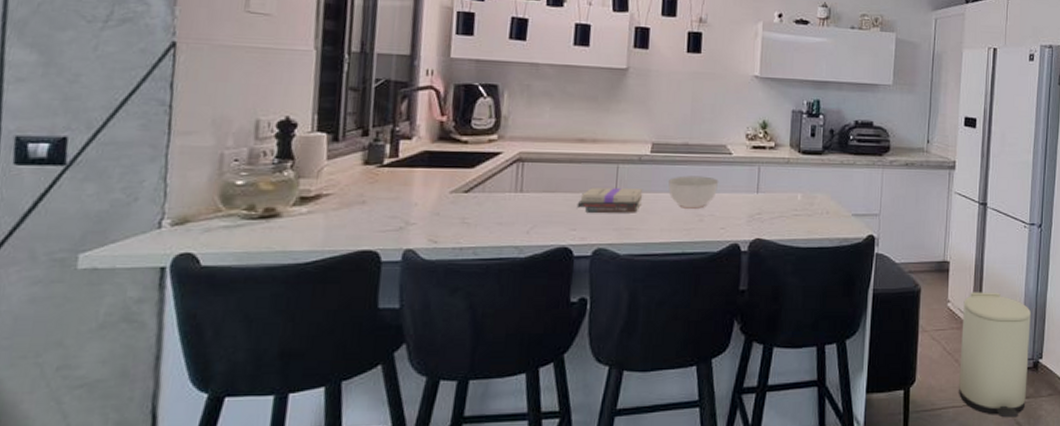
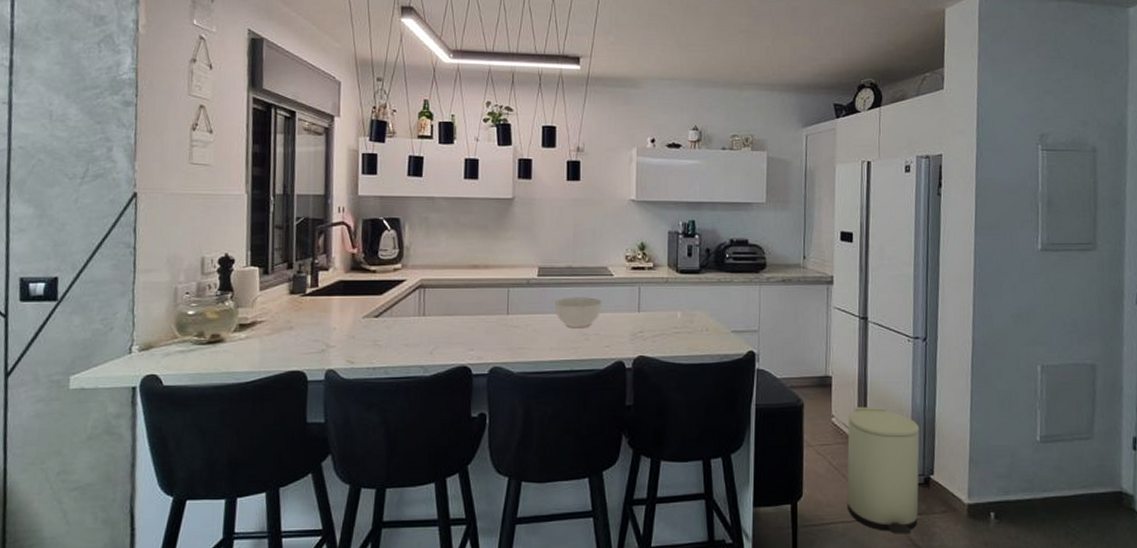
books: present [576,188,644,213] -> none [473,310,533,334]

